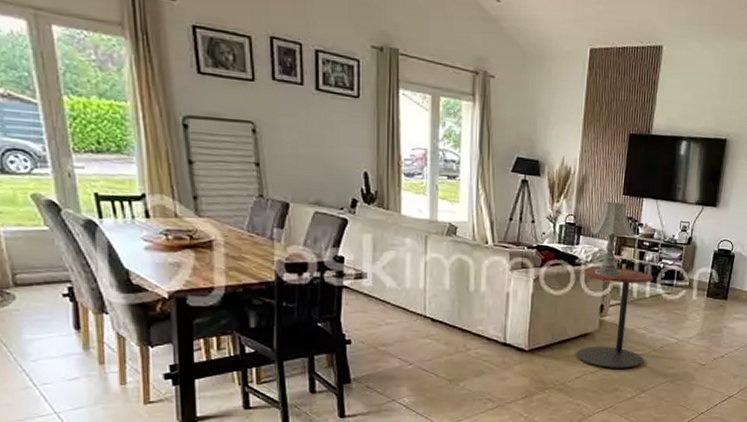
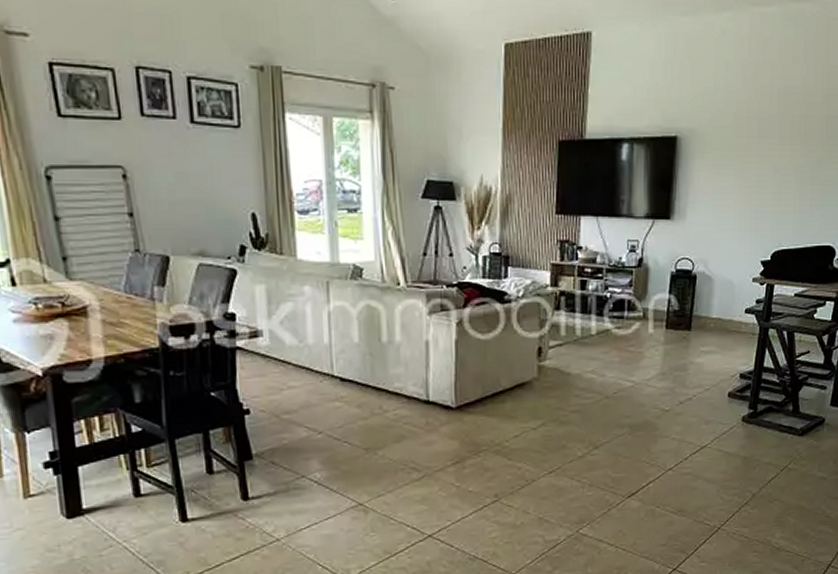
side table: present [576,267,653,369] -> none [512,302,598,423]
table lamp: present [589,201,635,277] -> none [519,223,573,313]

